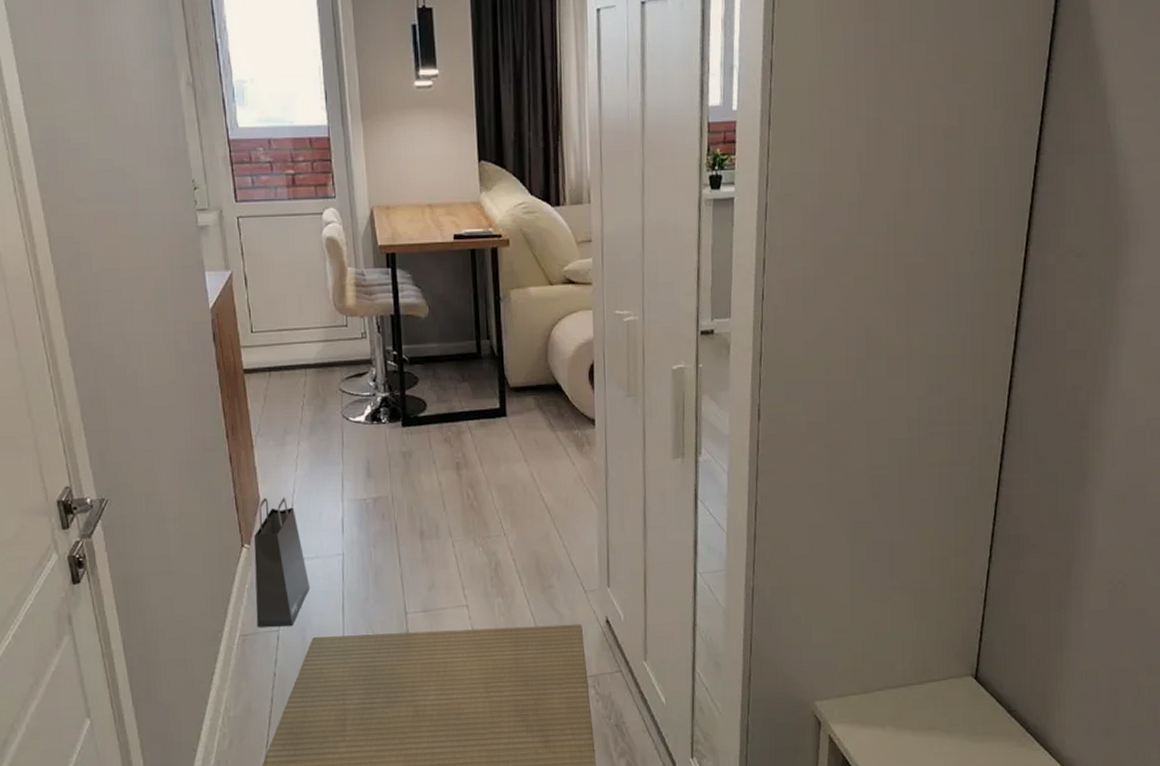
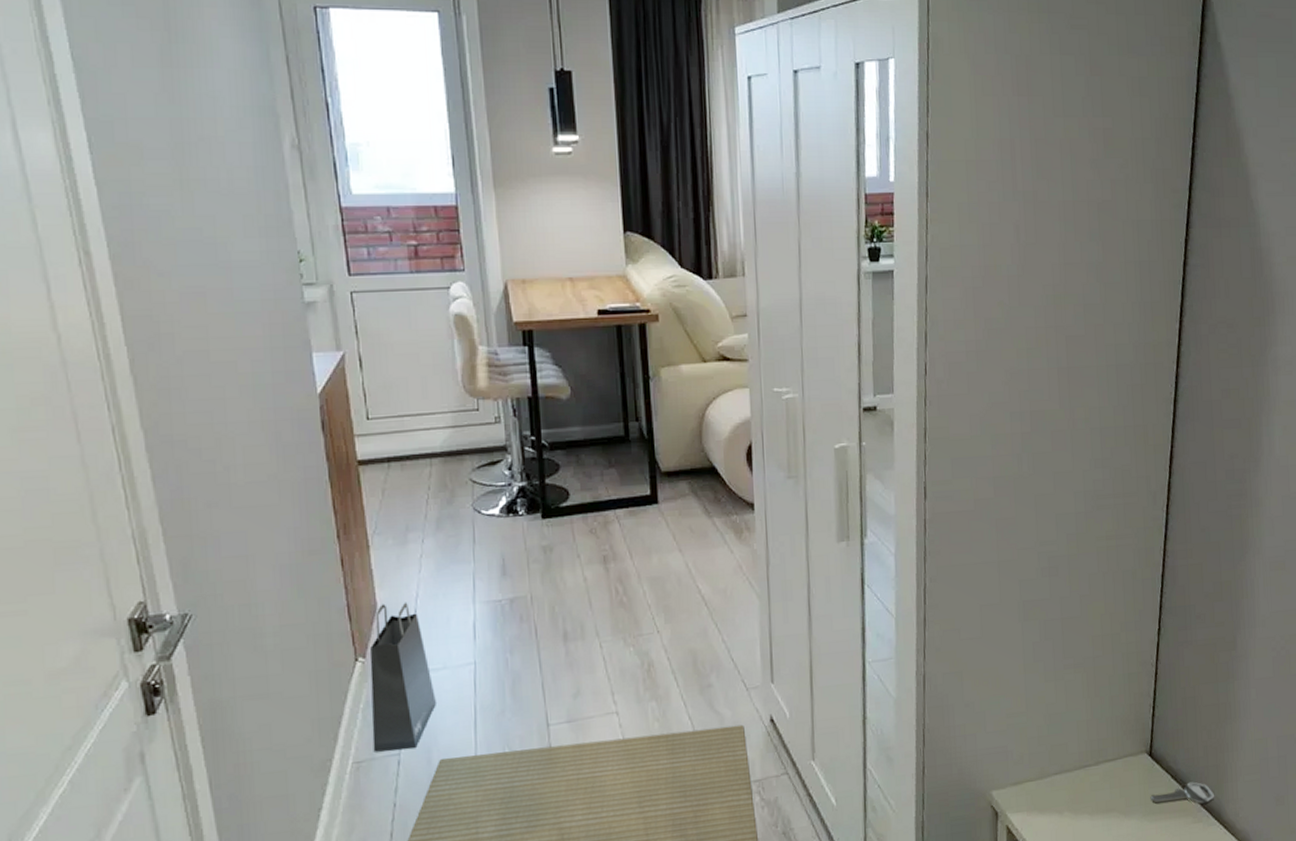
key: none [974,707,1041,731] -> present [1150,781,1215,806]

